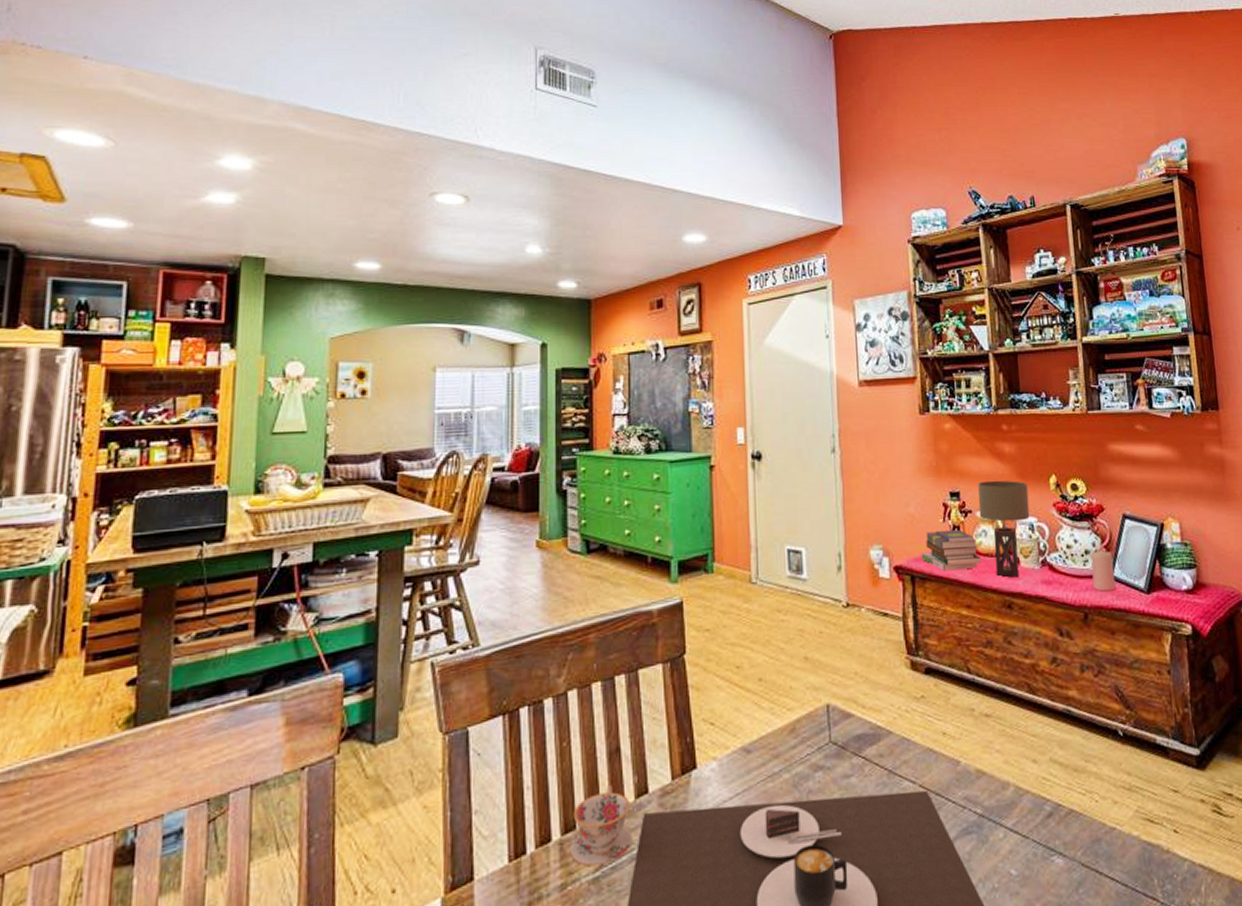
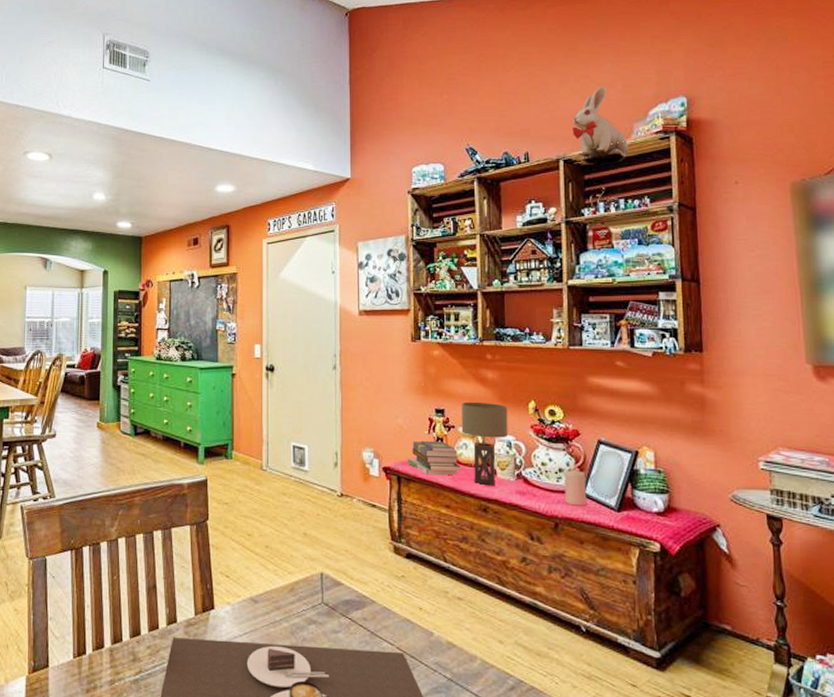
teacup: present [569,784,633,866] -> none [117,612,164,671]
decorative figurine: none [1077,125,1134,211] -> present [572,85,628,166]

